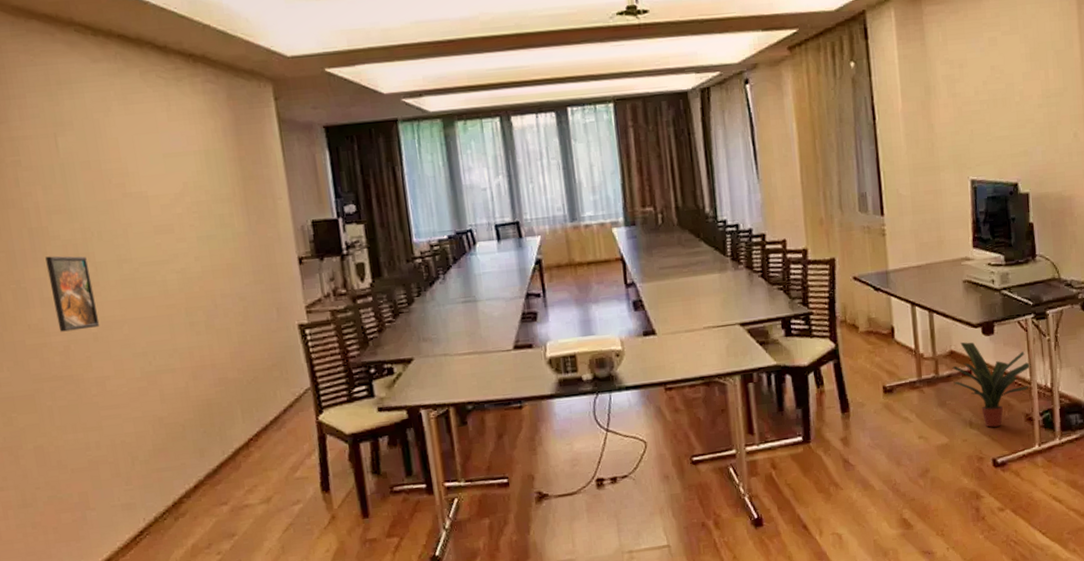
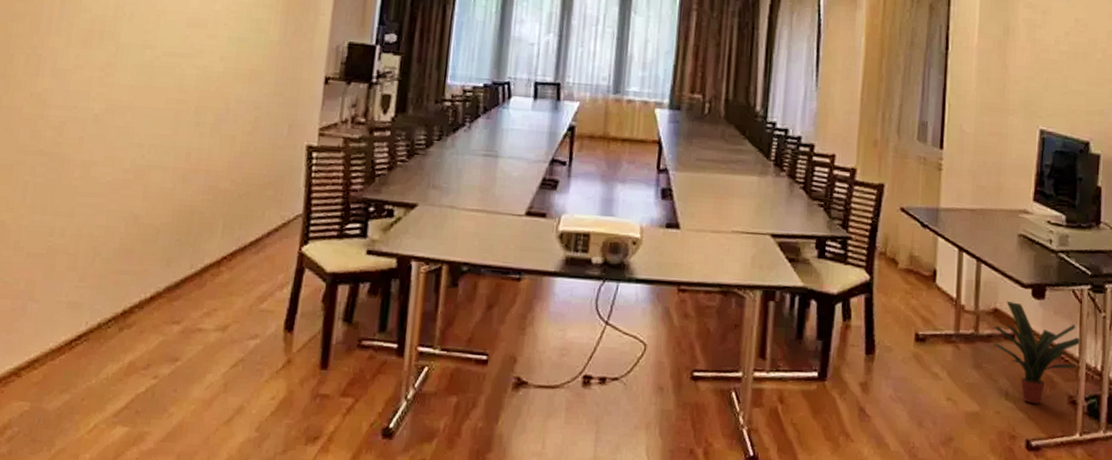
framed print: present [45,256,100,332] -> none [61,27,111,109]

